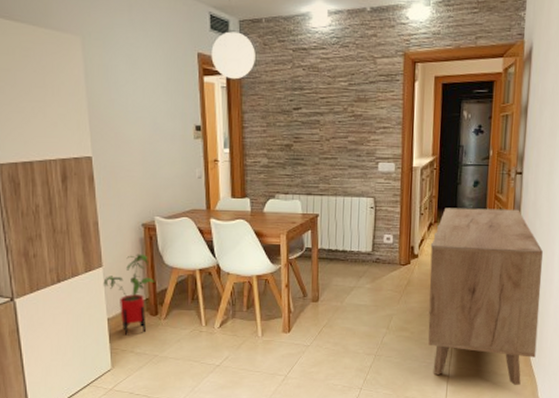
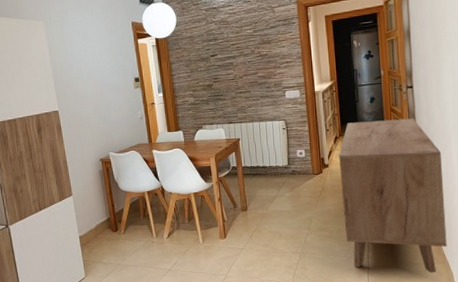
house plant: present [103,254,155,336] -> none [74,183,113,249]

